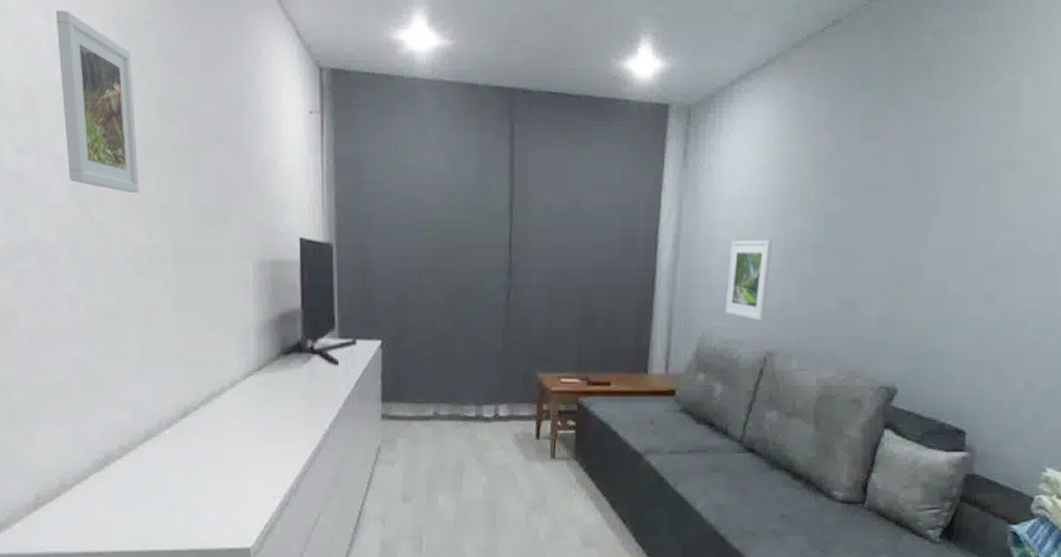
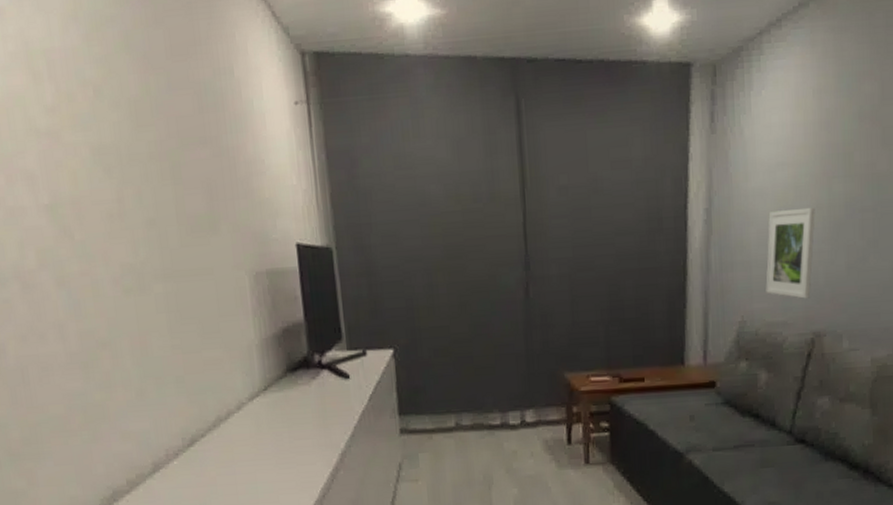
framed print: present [55,10,140,194] -> none [8,9,120,208]

